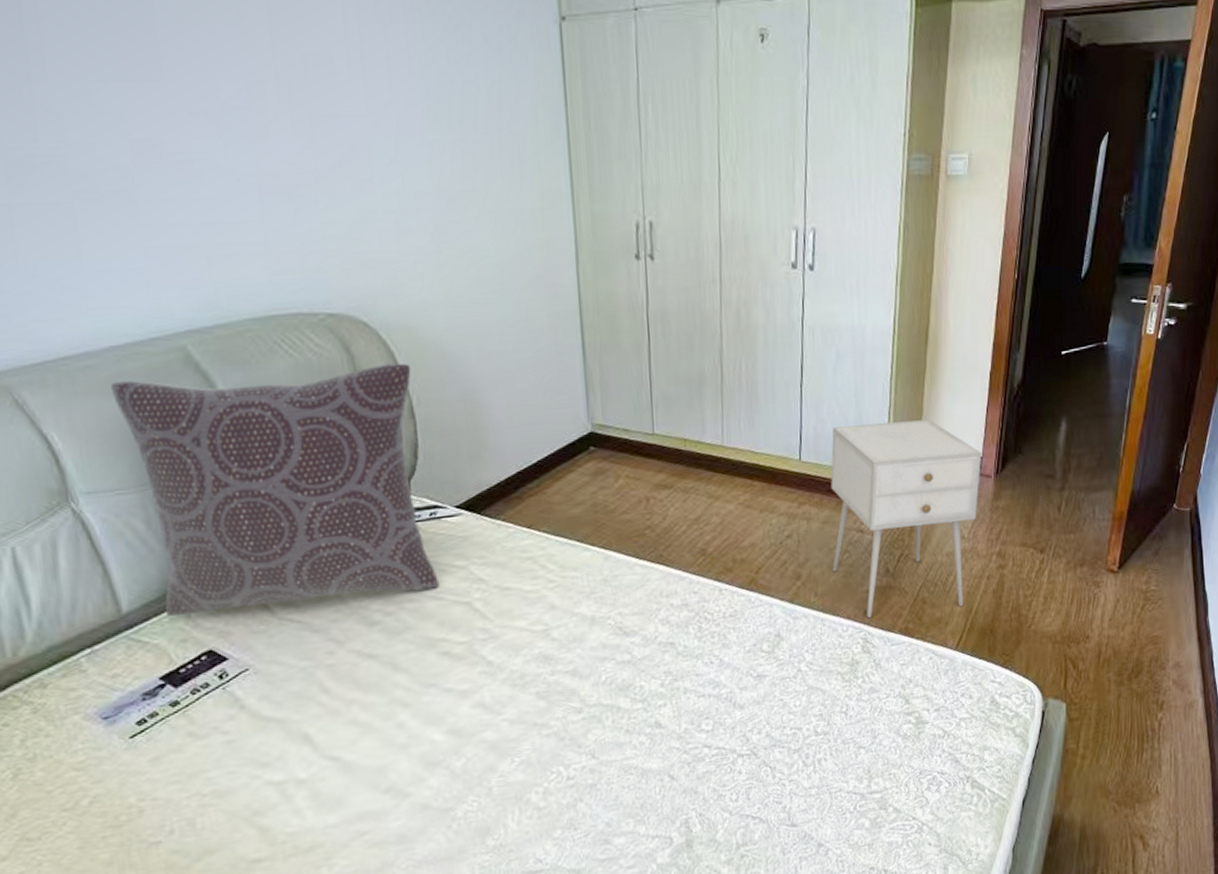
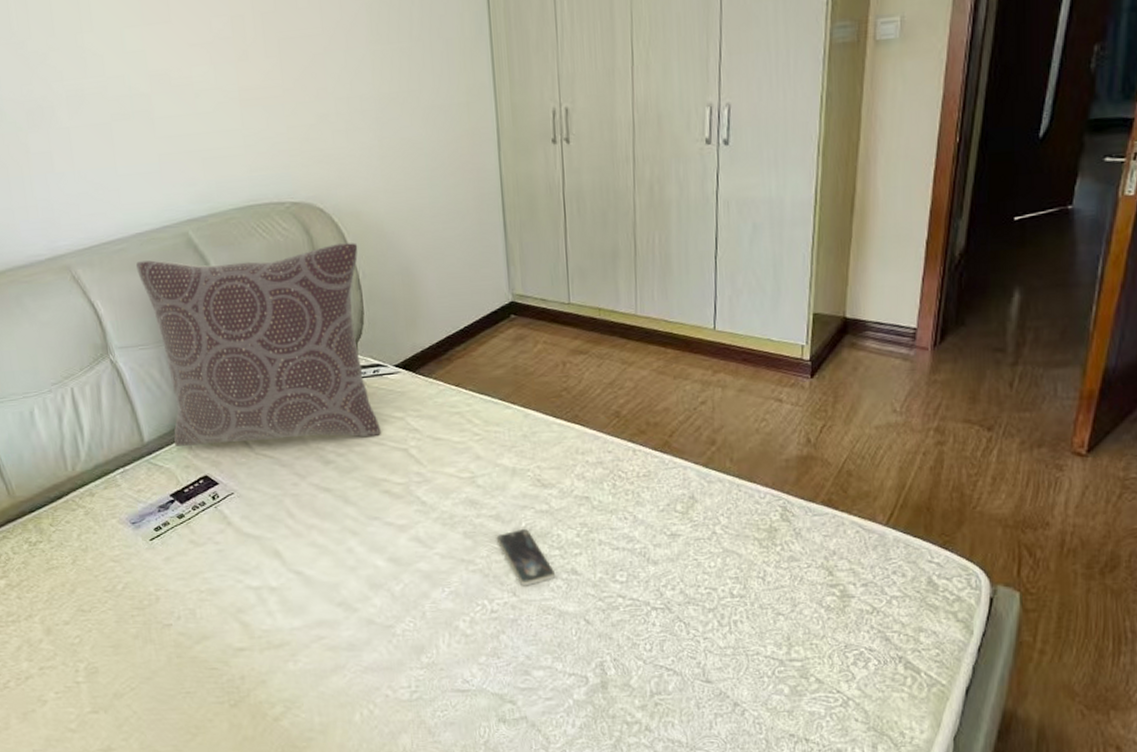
smartphone: none [573,683,639,747] -> present [496,529,556,586]
nightstand: present [830,419,982,619] -> none [747,290,917,488]

